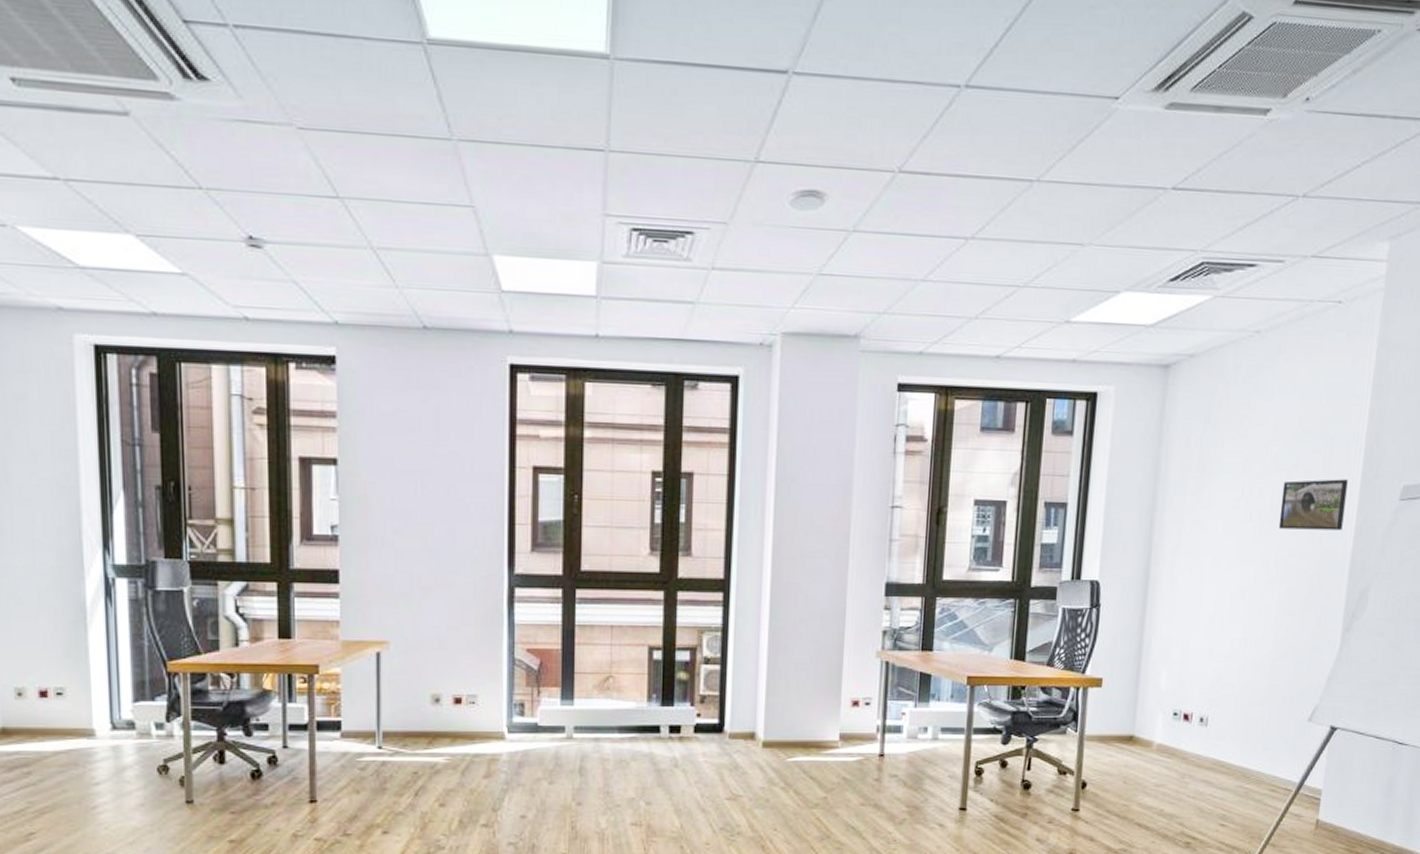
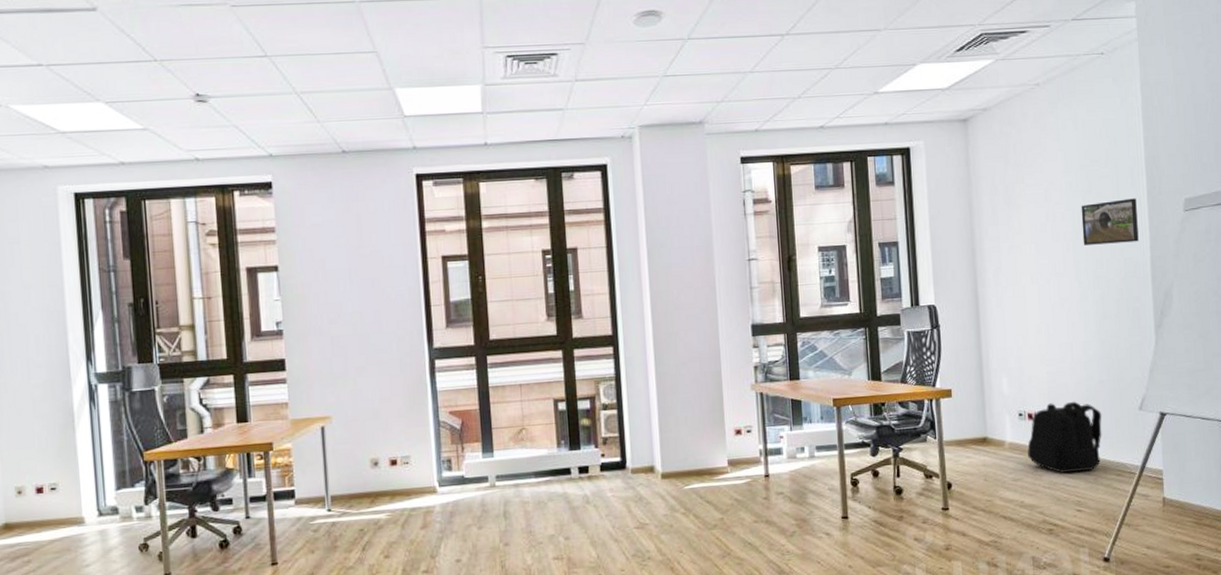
backpack: none [1176,704,1266,782] -> present [1027,401,1102,473]

